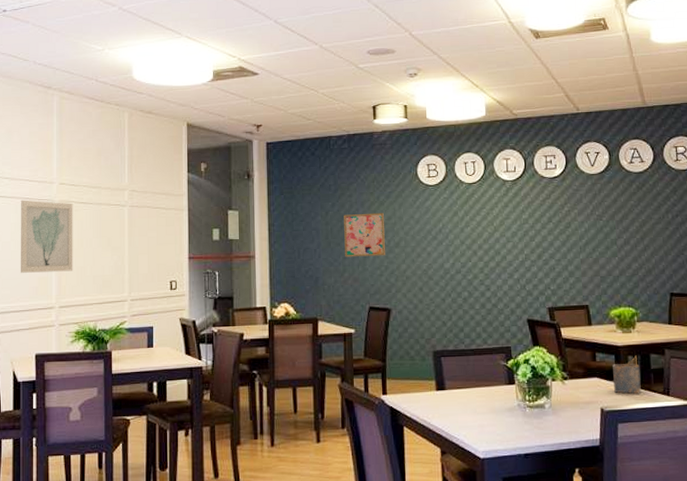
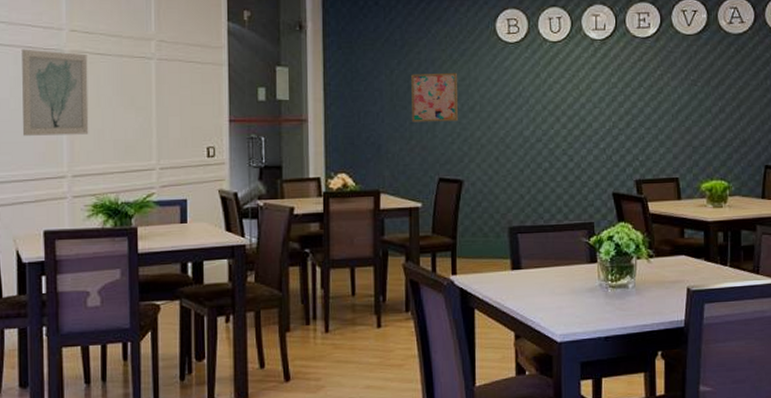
napkin holder: present [613,355,641,394] -> none [701,231,730,272]

